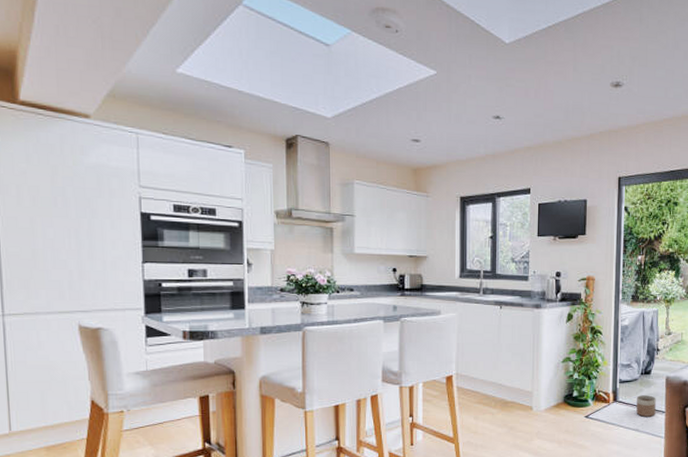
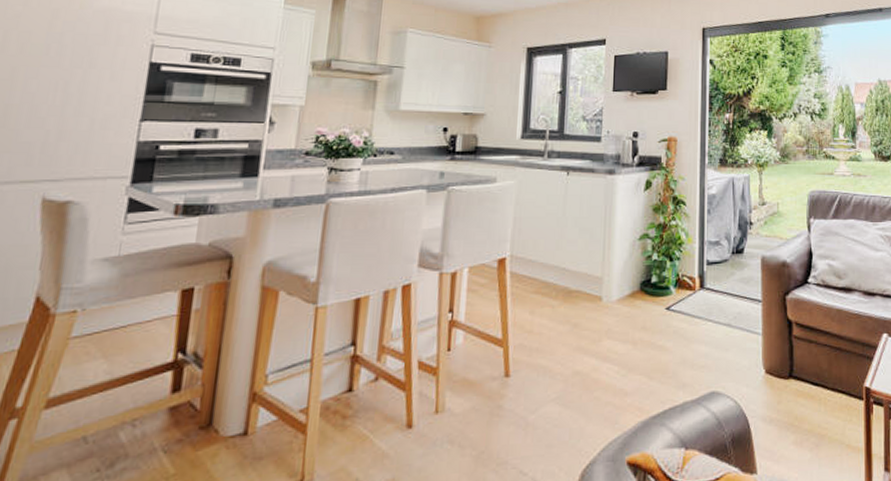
planter: present [636,395,656,417] -> none [727,280,751,308]

